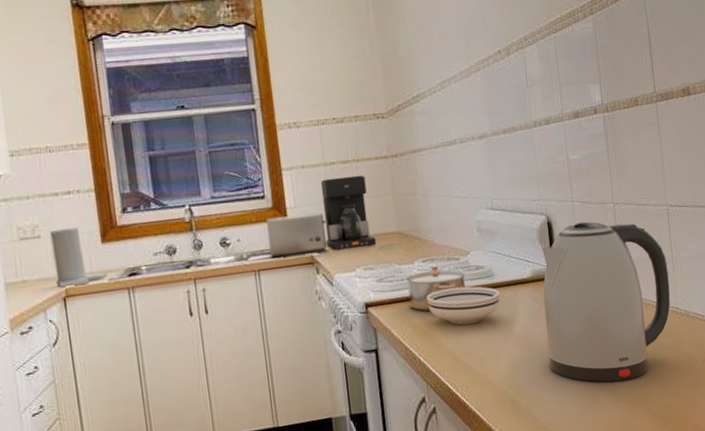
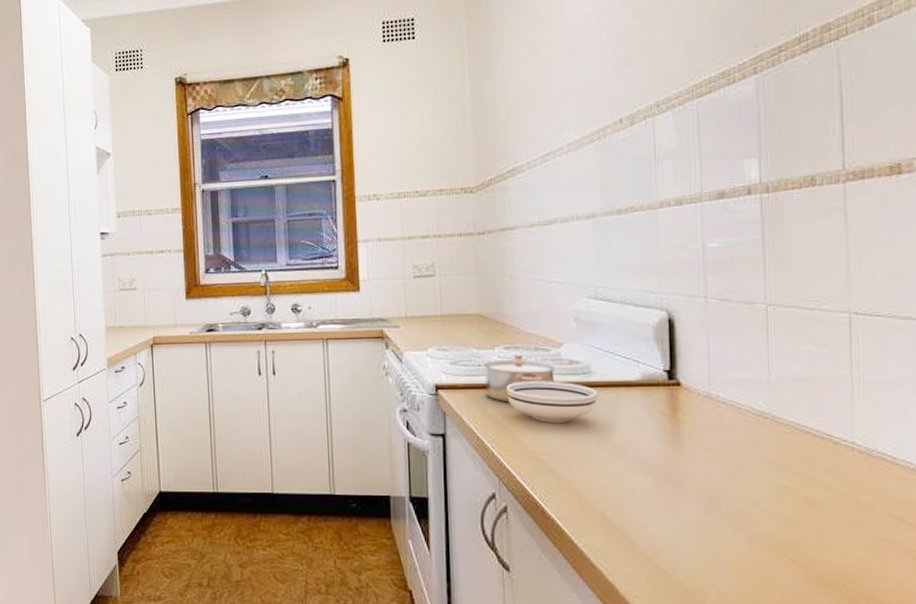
paper towel: present [50,226,109,288] -> none [144,282,190,336]
toaster: present [265,212,327,260] -> none [337,287,400,330]
coffee maker: present [321,175,377,251] -> none [397,251,453,328]
kettle: present [542,221,671,382] -> none [654,323,844,519]

